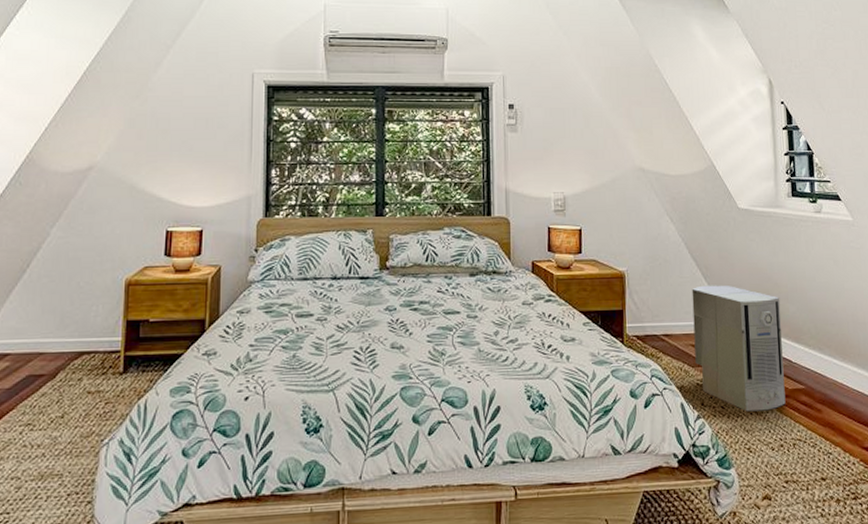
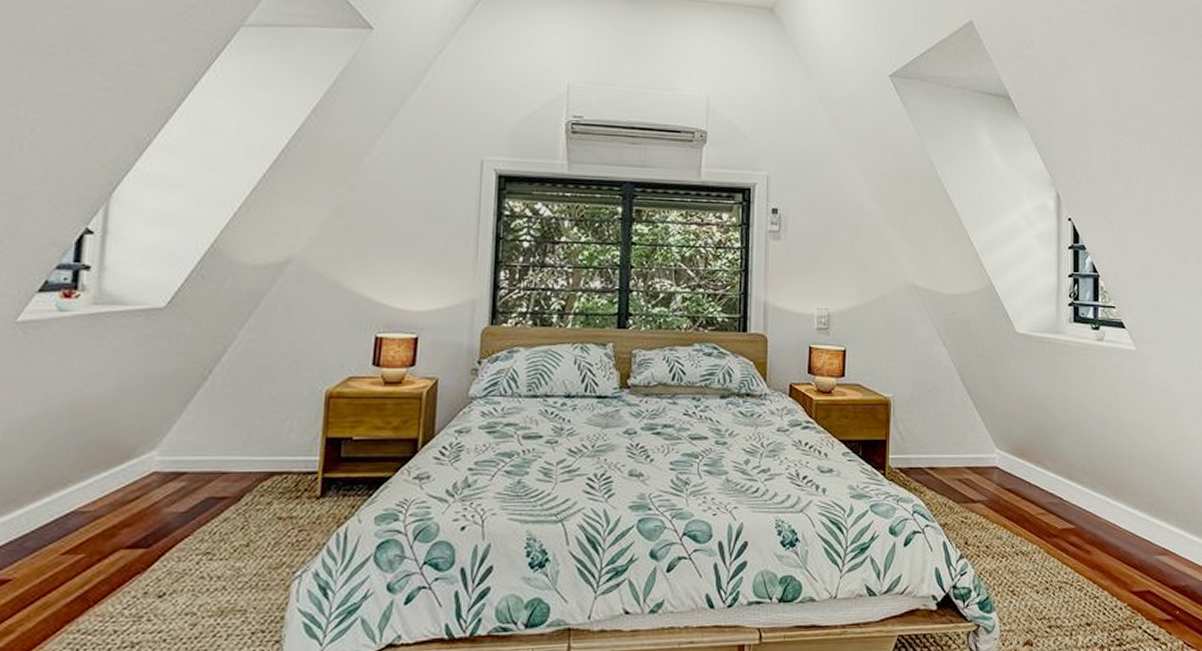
air purifier: present [692,285,786,412] -> none [961,415,1055,552]

